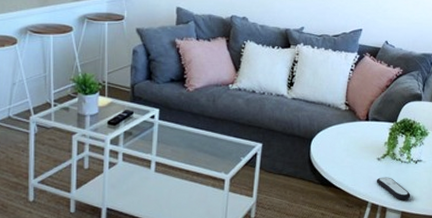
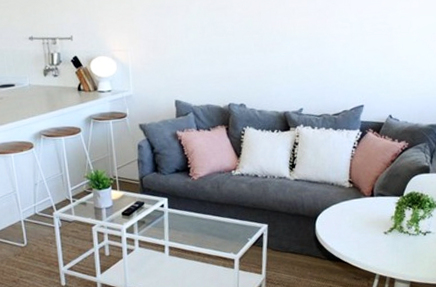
remote control: present [376,177,411,200] -> none [383,249,420,271]

